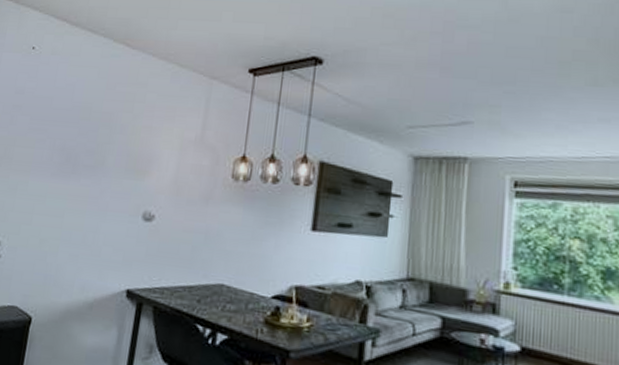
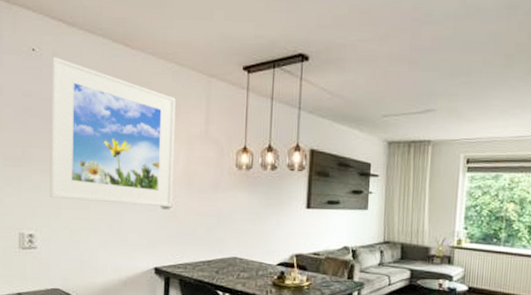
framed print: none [24,55,173,220] -> present [50,57,176,208]

